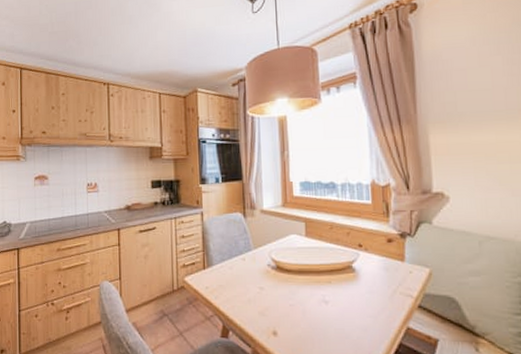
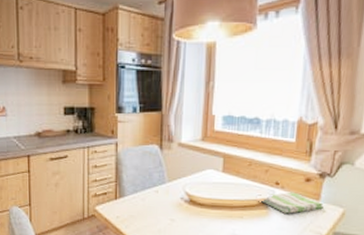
dish towel: none [341,254,409,276] -> present [256,192,324,214]

